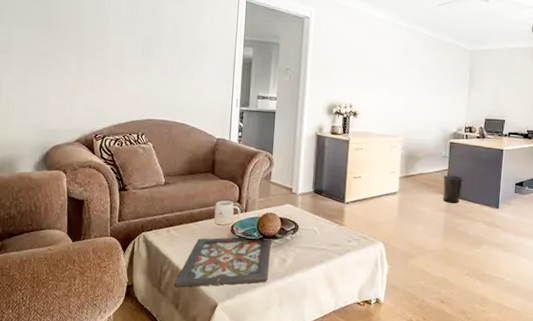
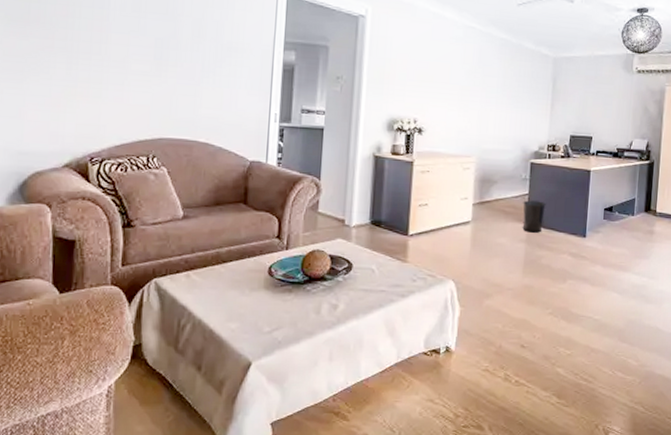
decorative tray: present [174,236,271,288] -> none [196,278,319,346]
mug: present [214,200,240,226] -> none [246,236,280,267]

